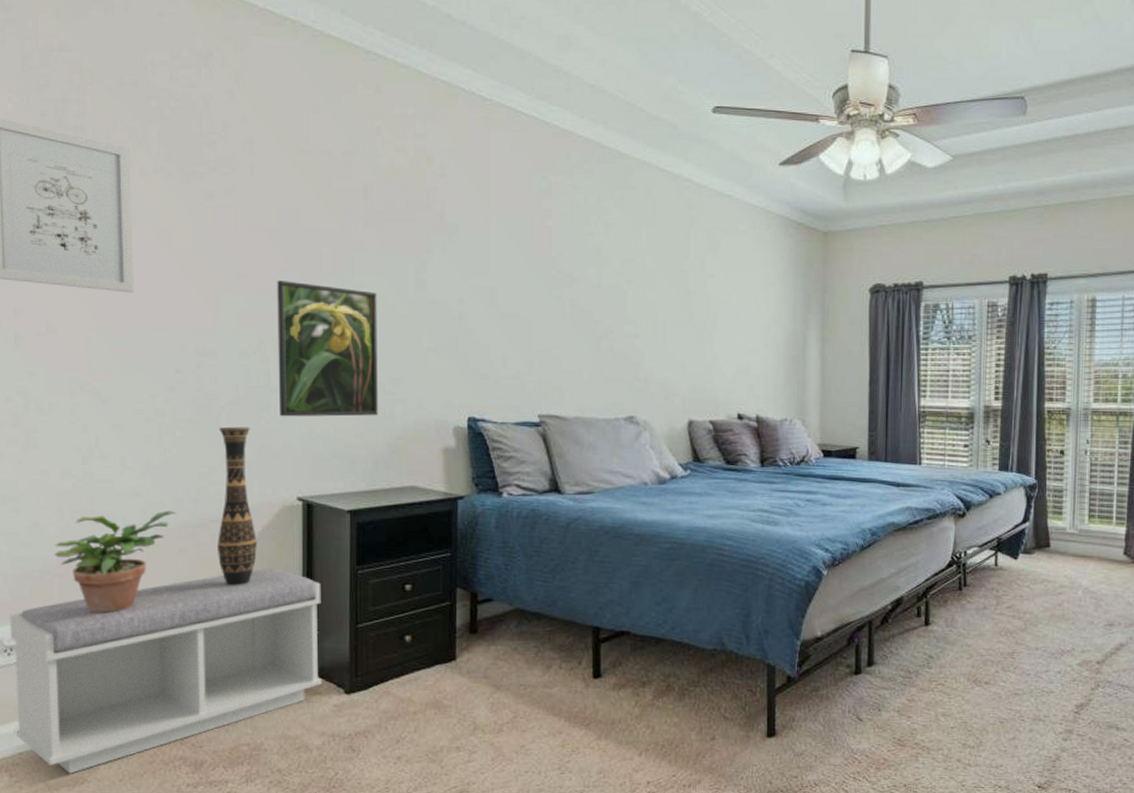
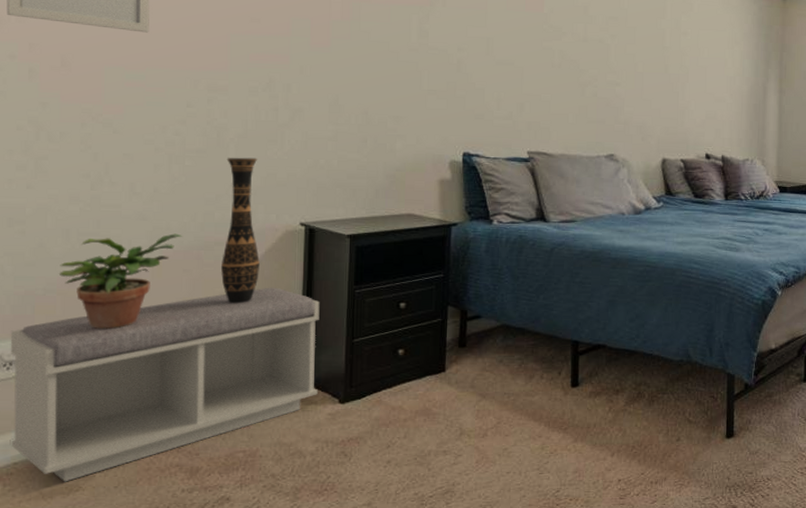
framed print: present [277,280,378,417] -> none [285,26,382,150]

